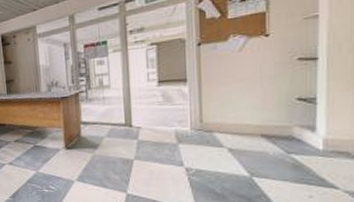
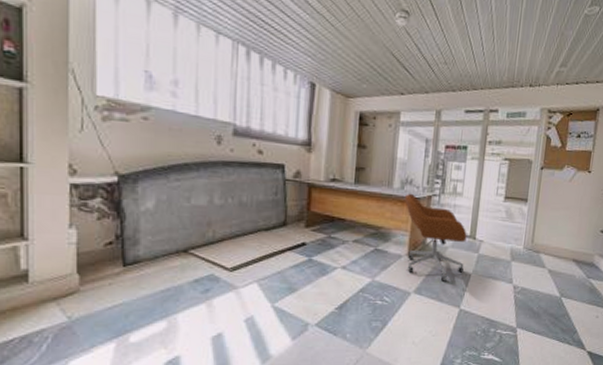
office chair: none [53,93,124,169] -> present [405,193,467,282]

